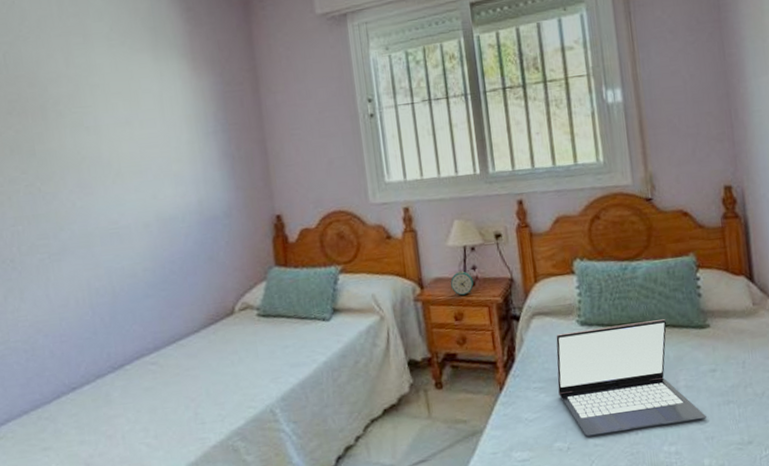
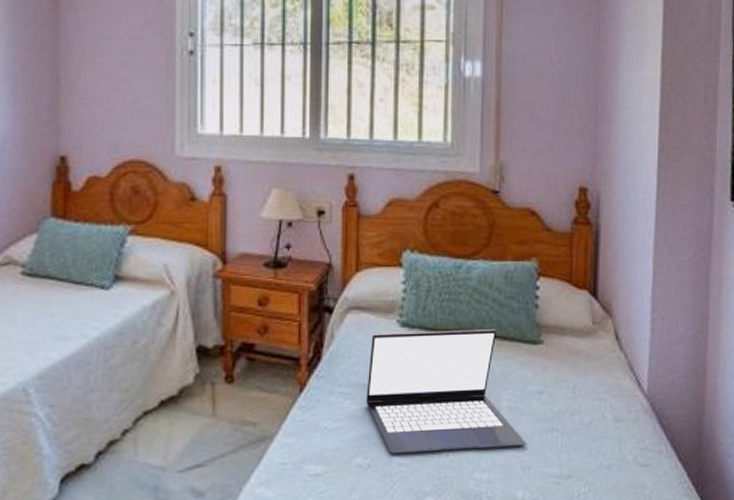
alarm clock: present [450,271,474,296] -> none [259,248,285,277]

